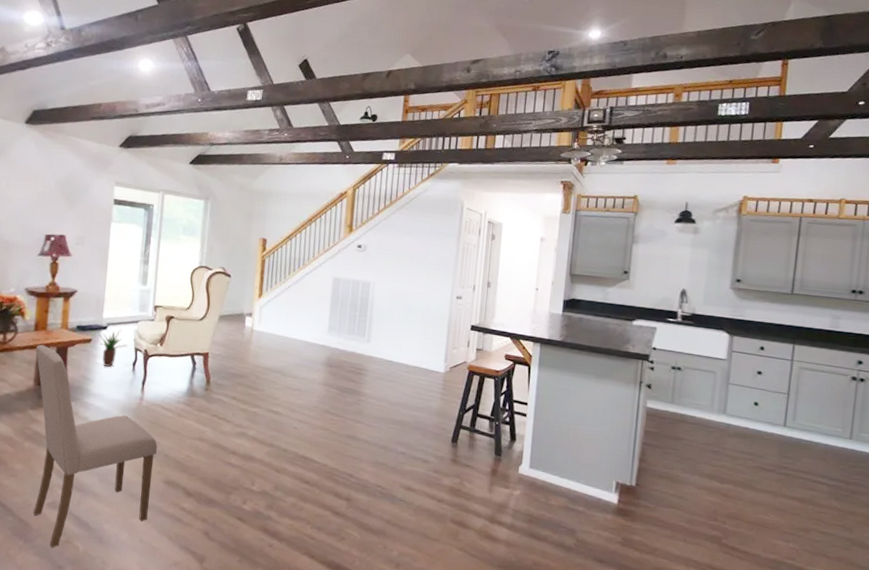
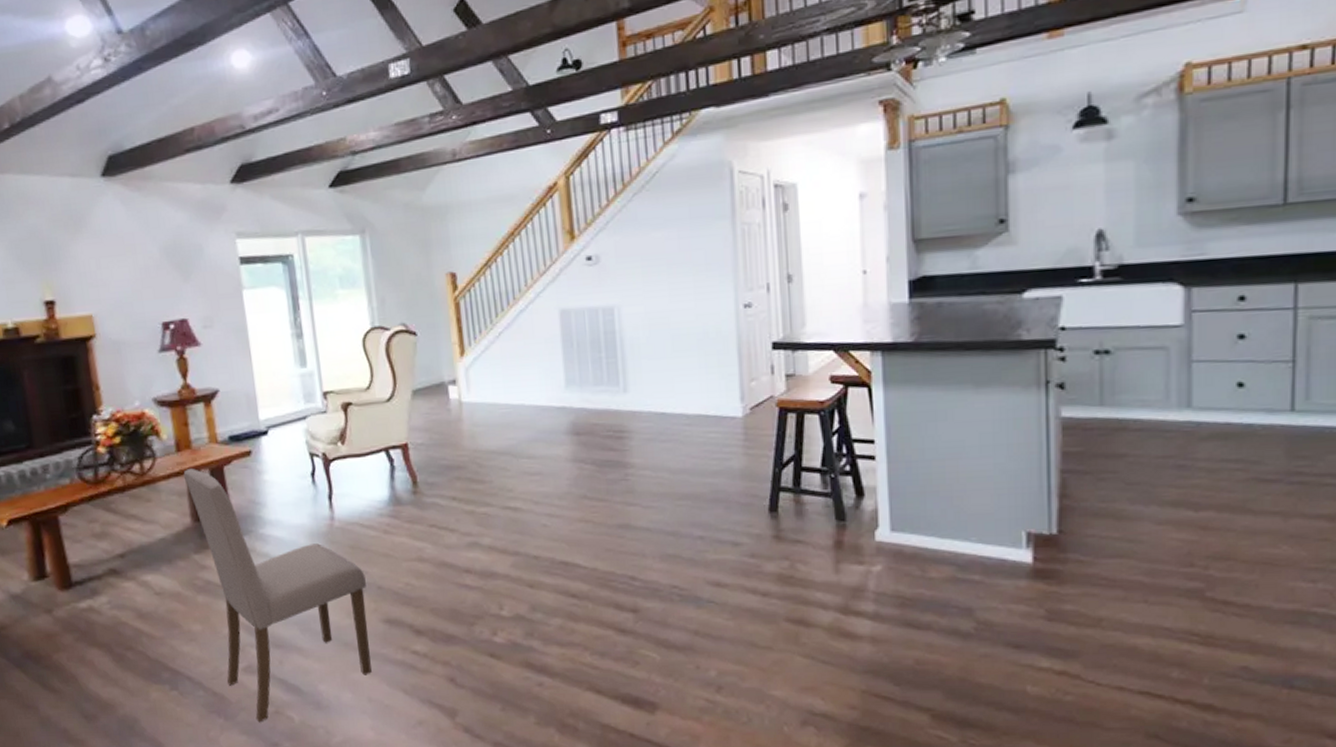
potted plant: present [98,329,128,367] -> none [258,431,300,484]

